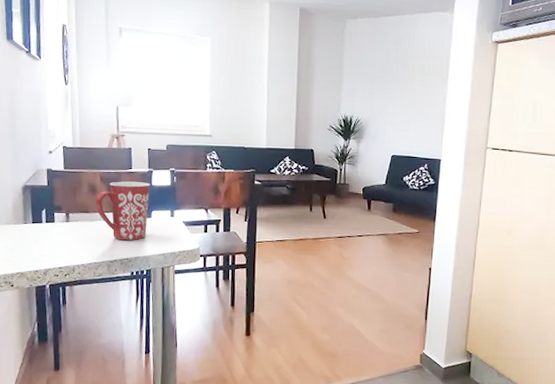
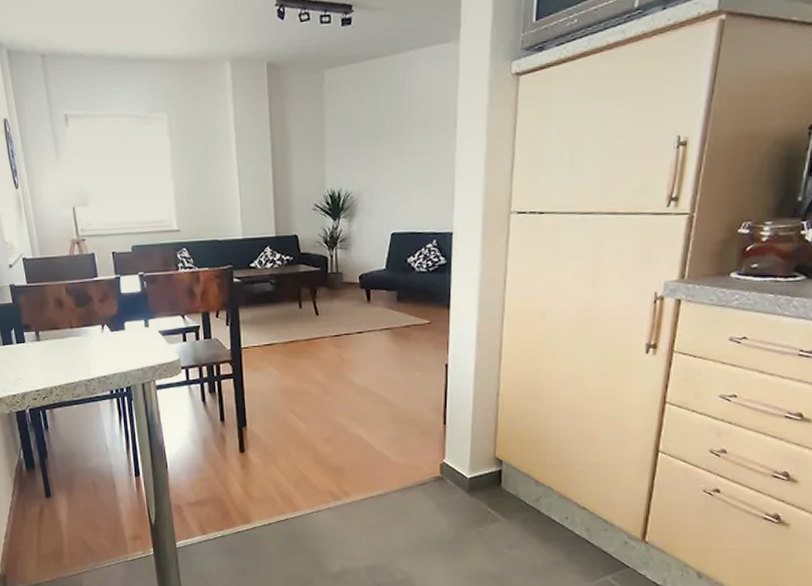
mug: present [96,181,151,240] -> none [64,290,122,356]

